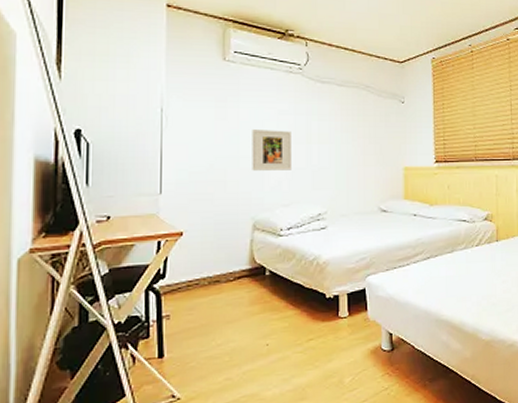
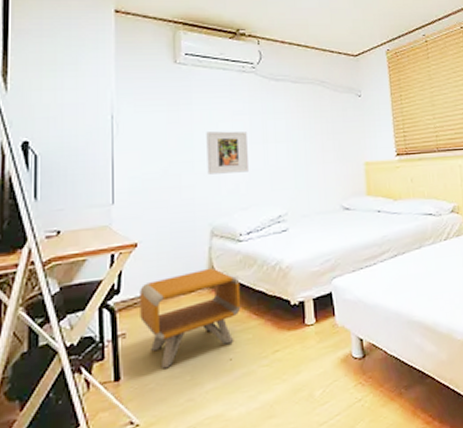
nightstand: none [184,259,279,350] -> present [140,267,241,370]

